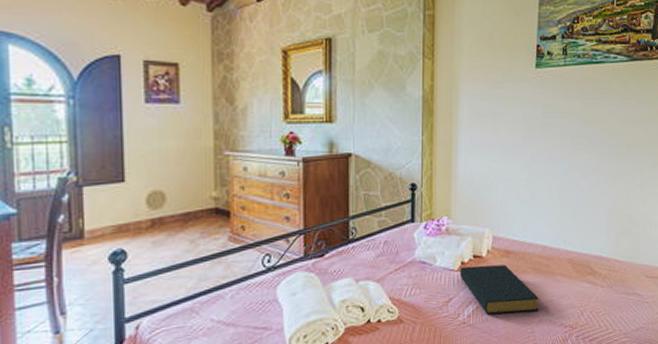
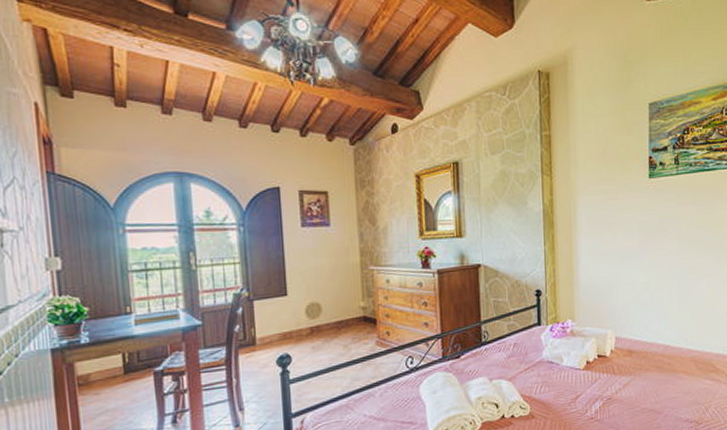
hardback book: present [460,264,539,315] -> none [585,363,664,411]

